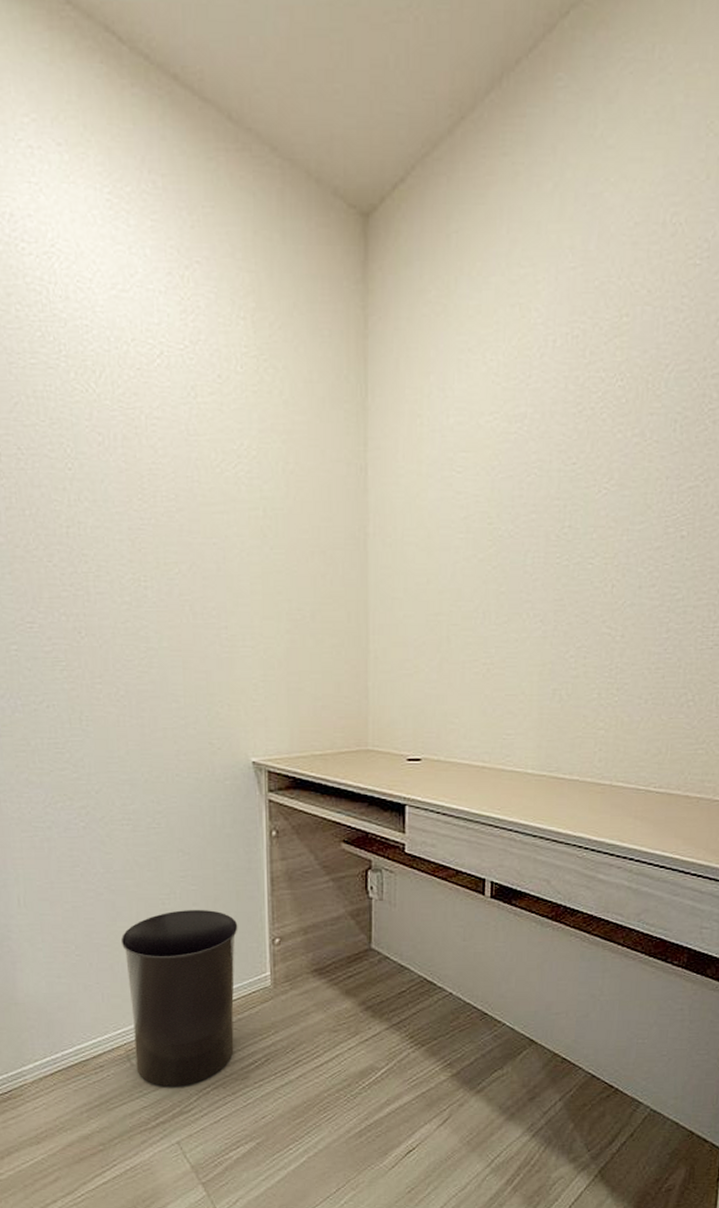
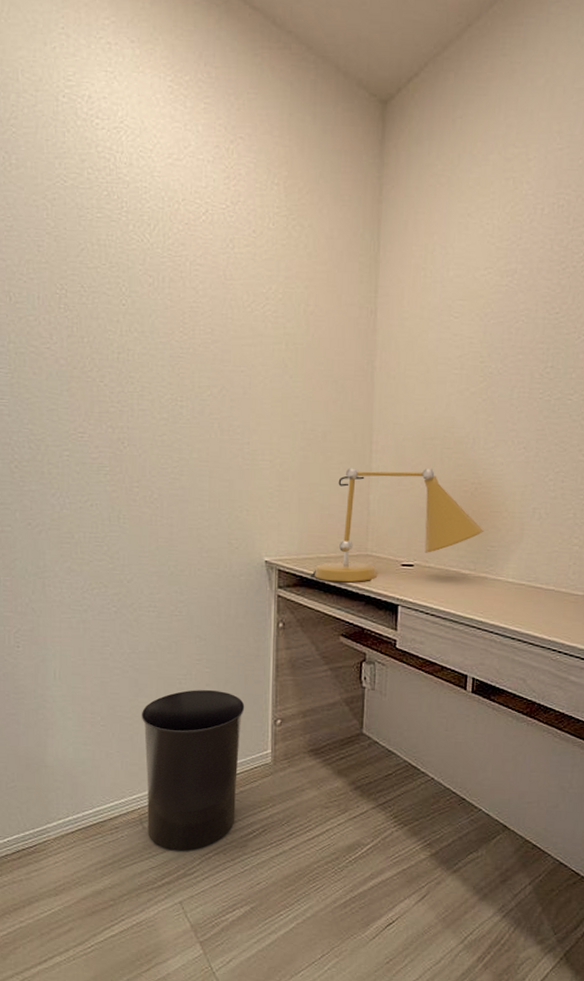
table lamp: none [305,649,499,782] -> present [311,468,485,583]

